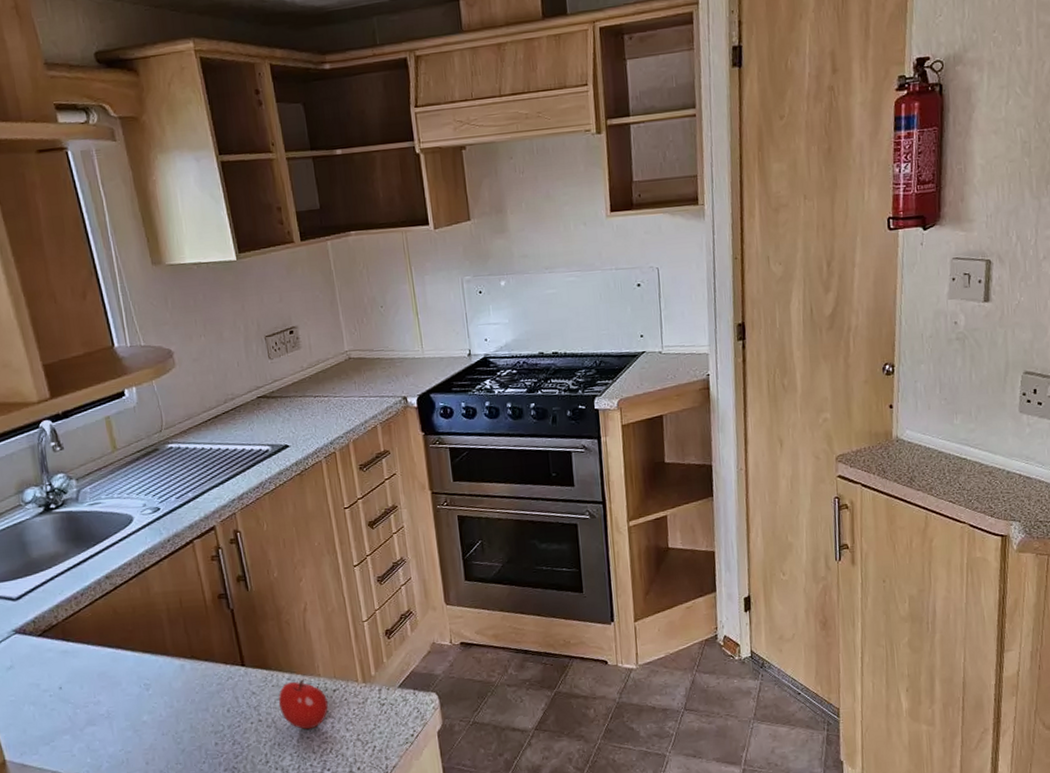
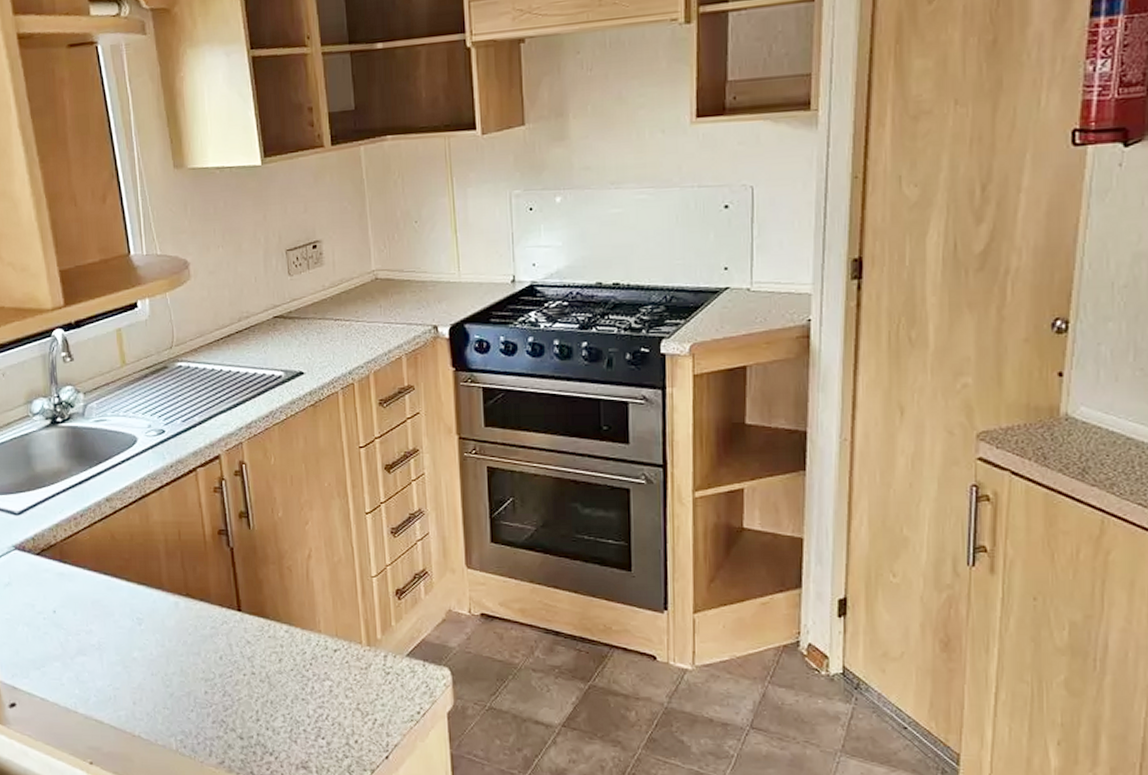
apple: present [278,679,328,730] -> none [274,633,327,690]

